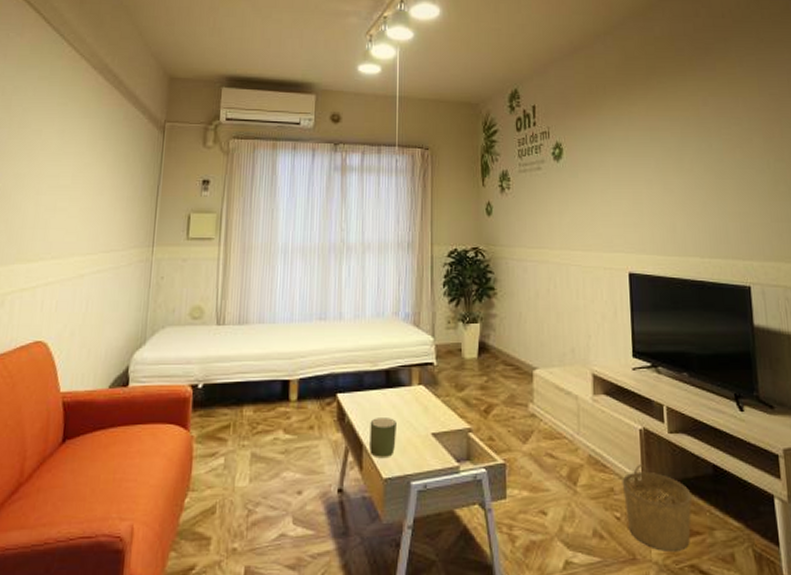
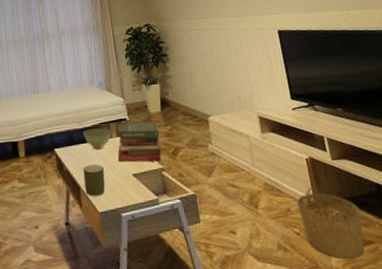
bowl: none [377,372,413,399] -> present [83,128,112,150]
books: none [417,368,472,420] -> present [118,122,162,163]

